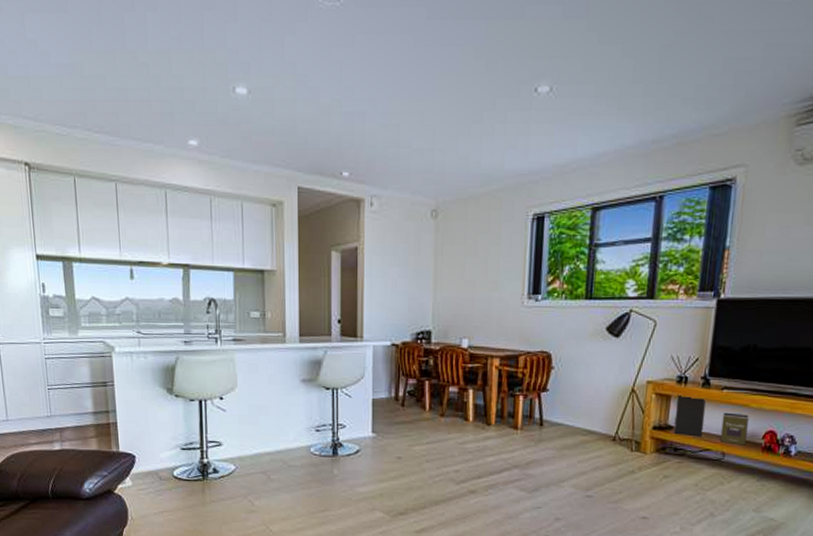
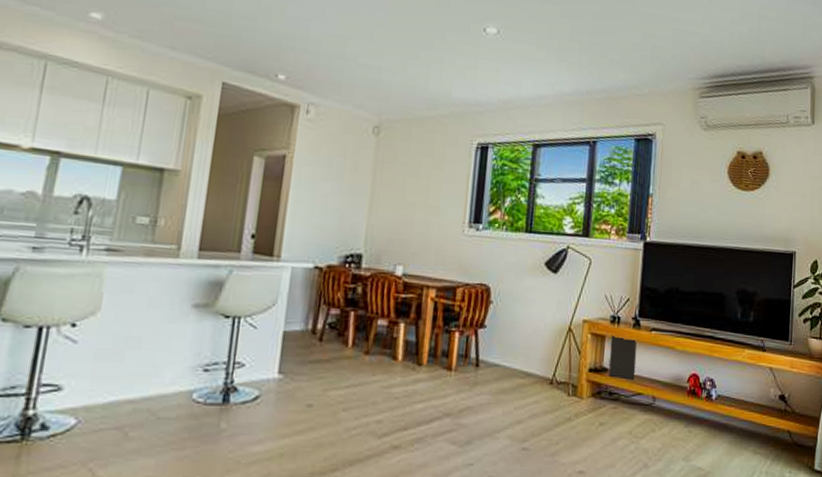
books: present [720,412,749,446] -> none [650,354,675,390]

